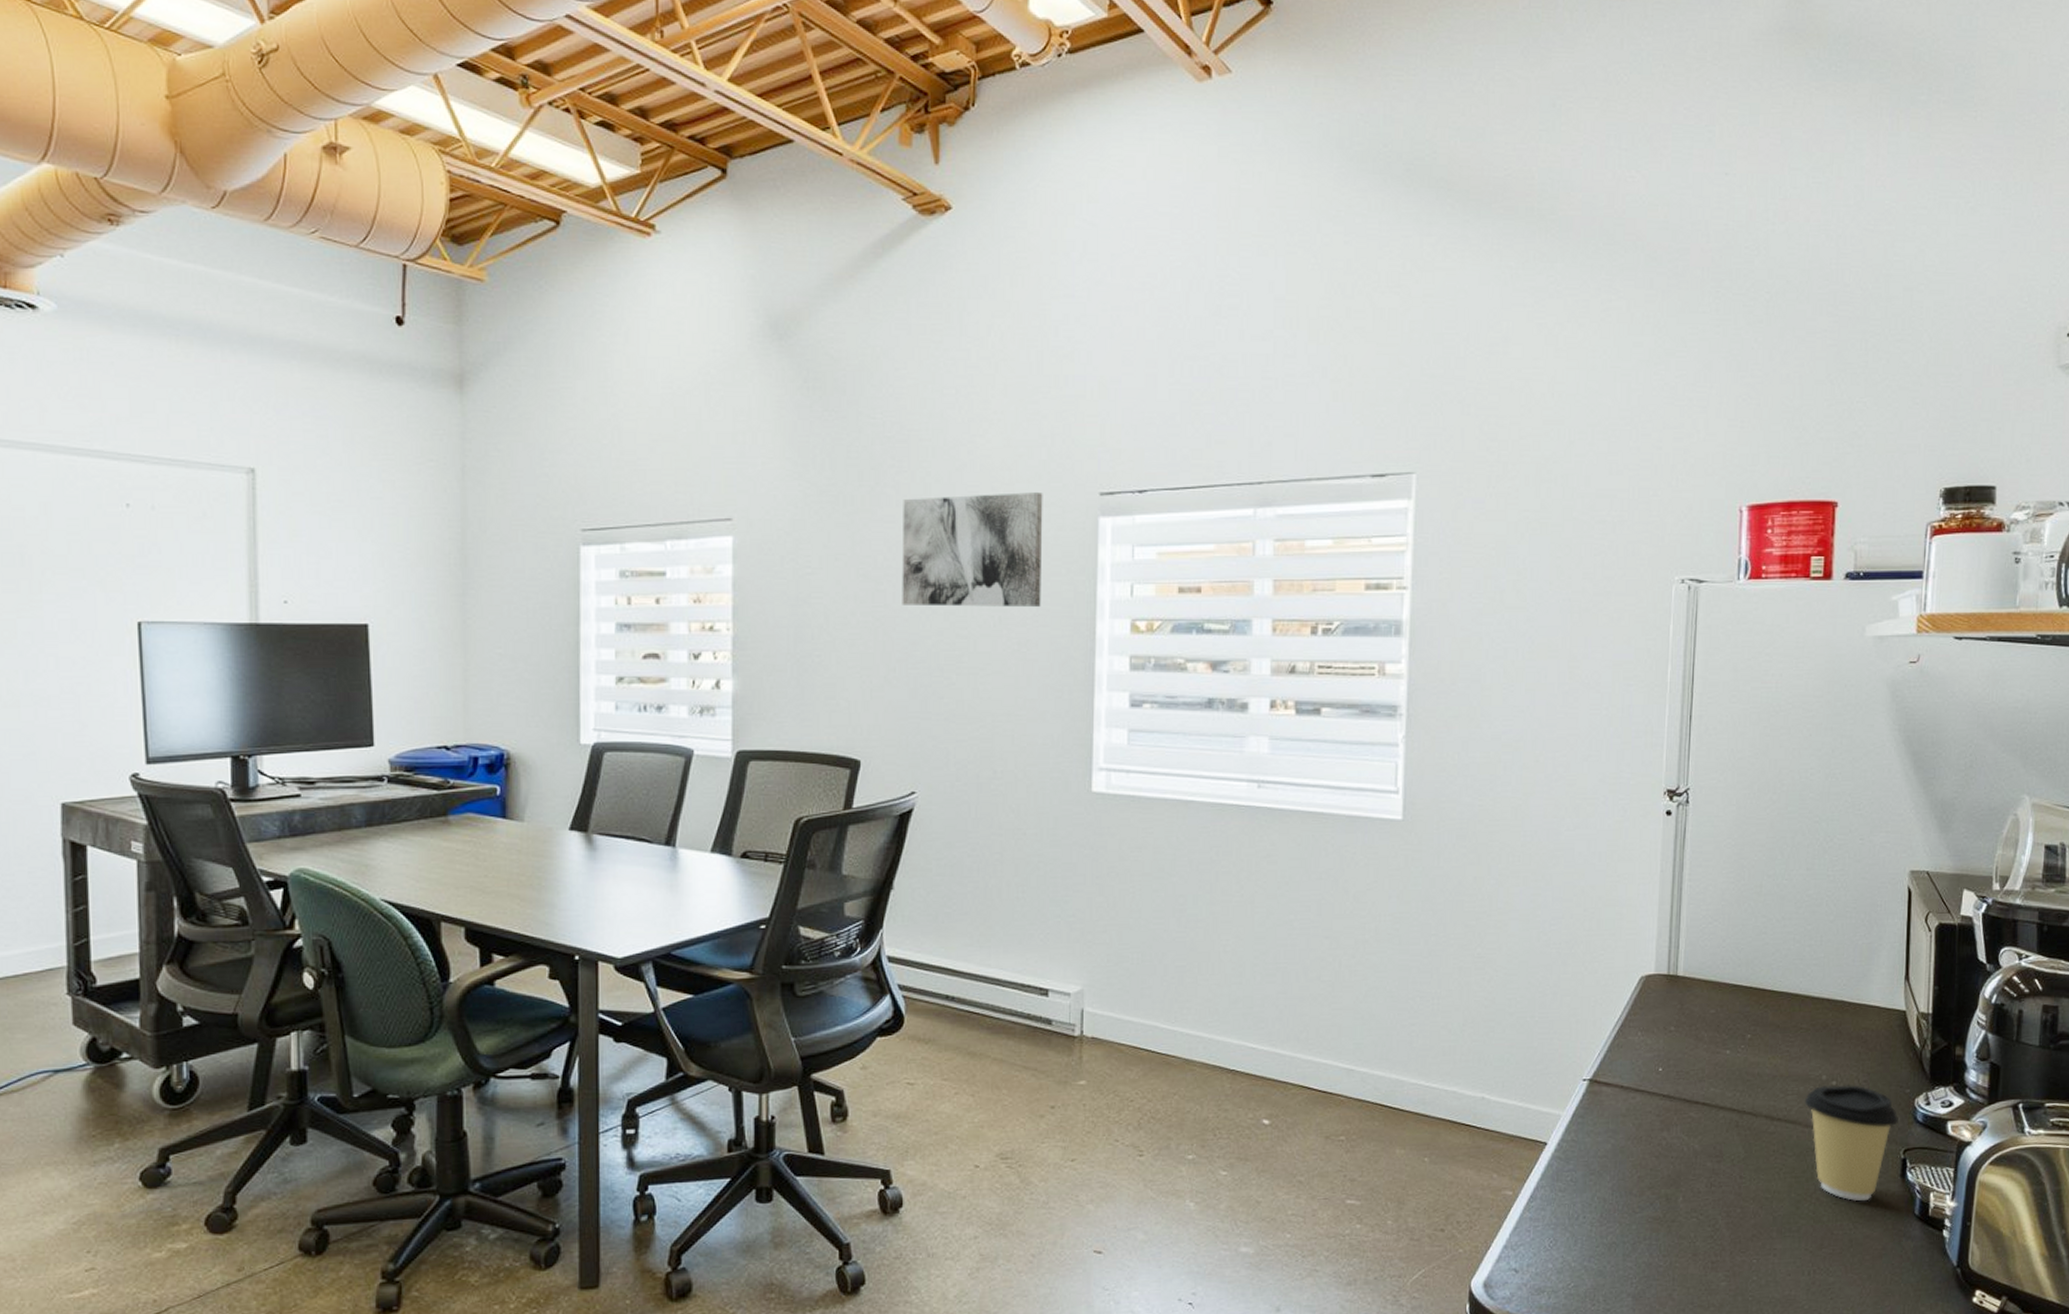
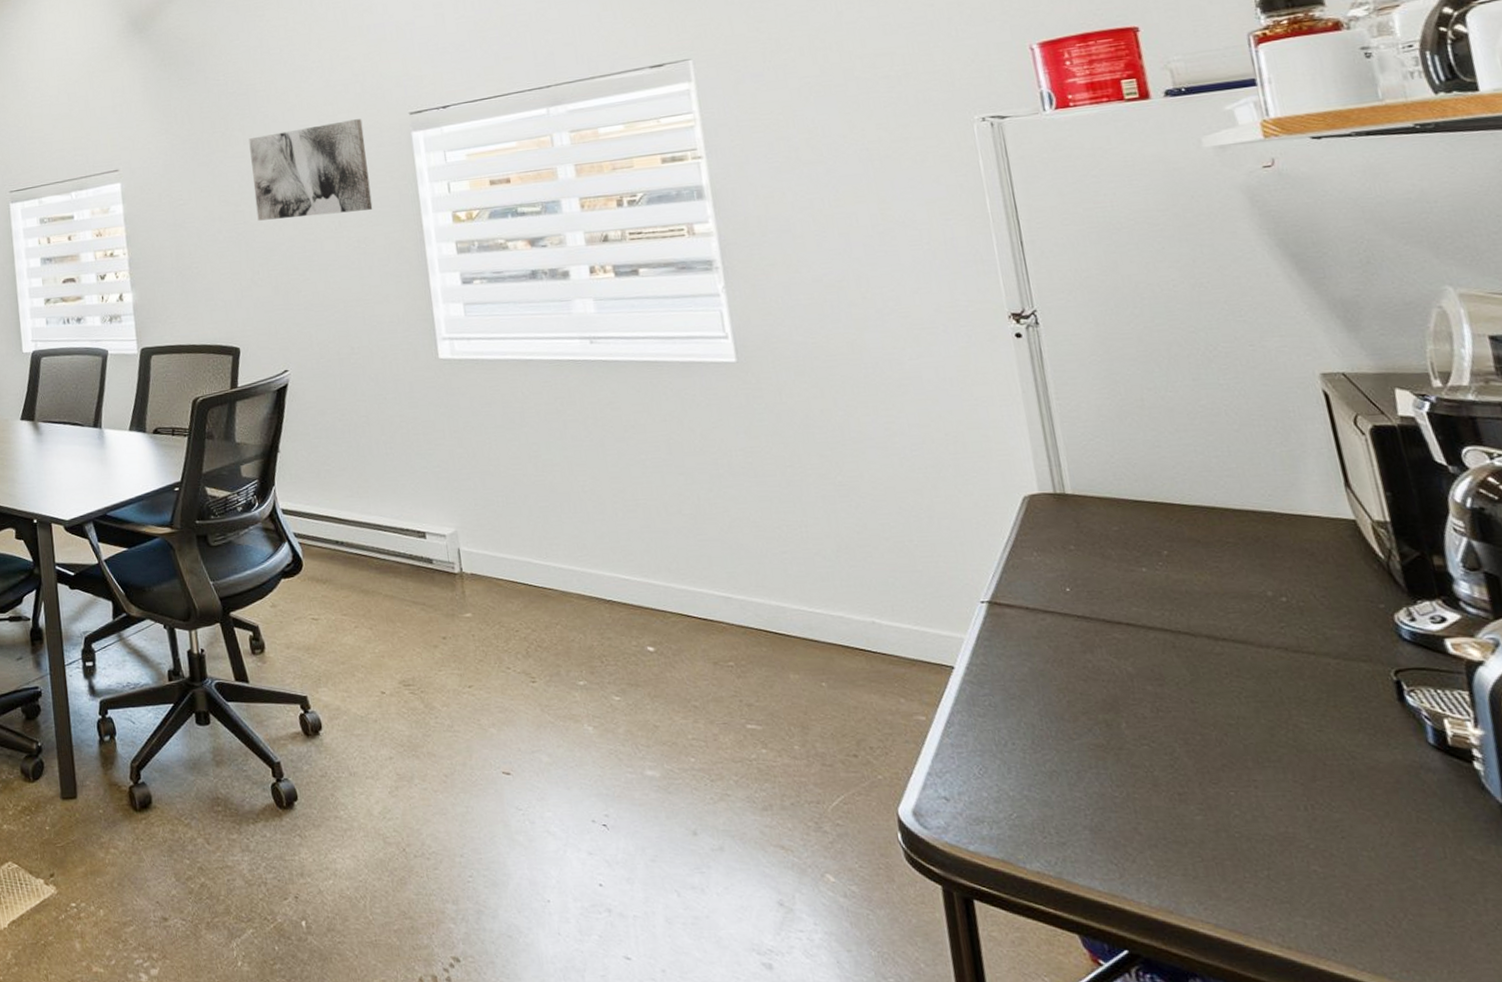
coffee cup: present [1804,1084,1899,1201] -> none [1250,600,1379,728]

